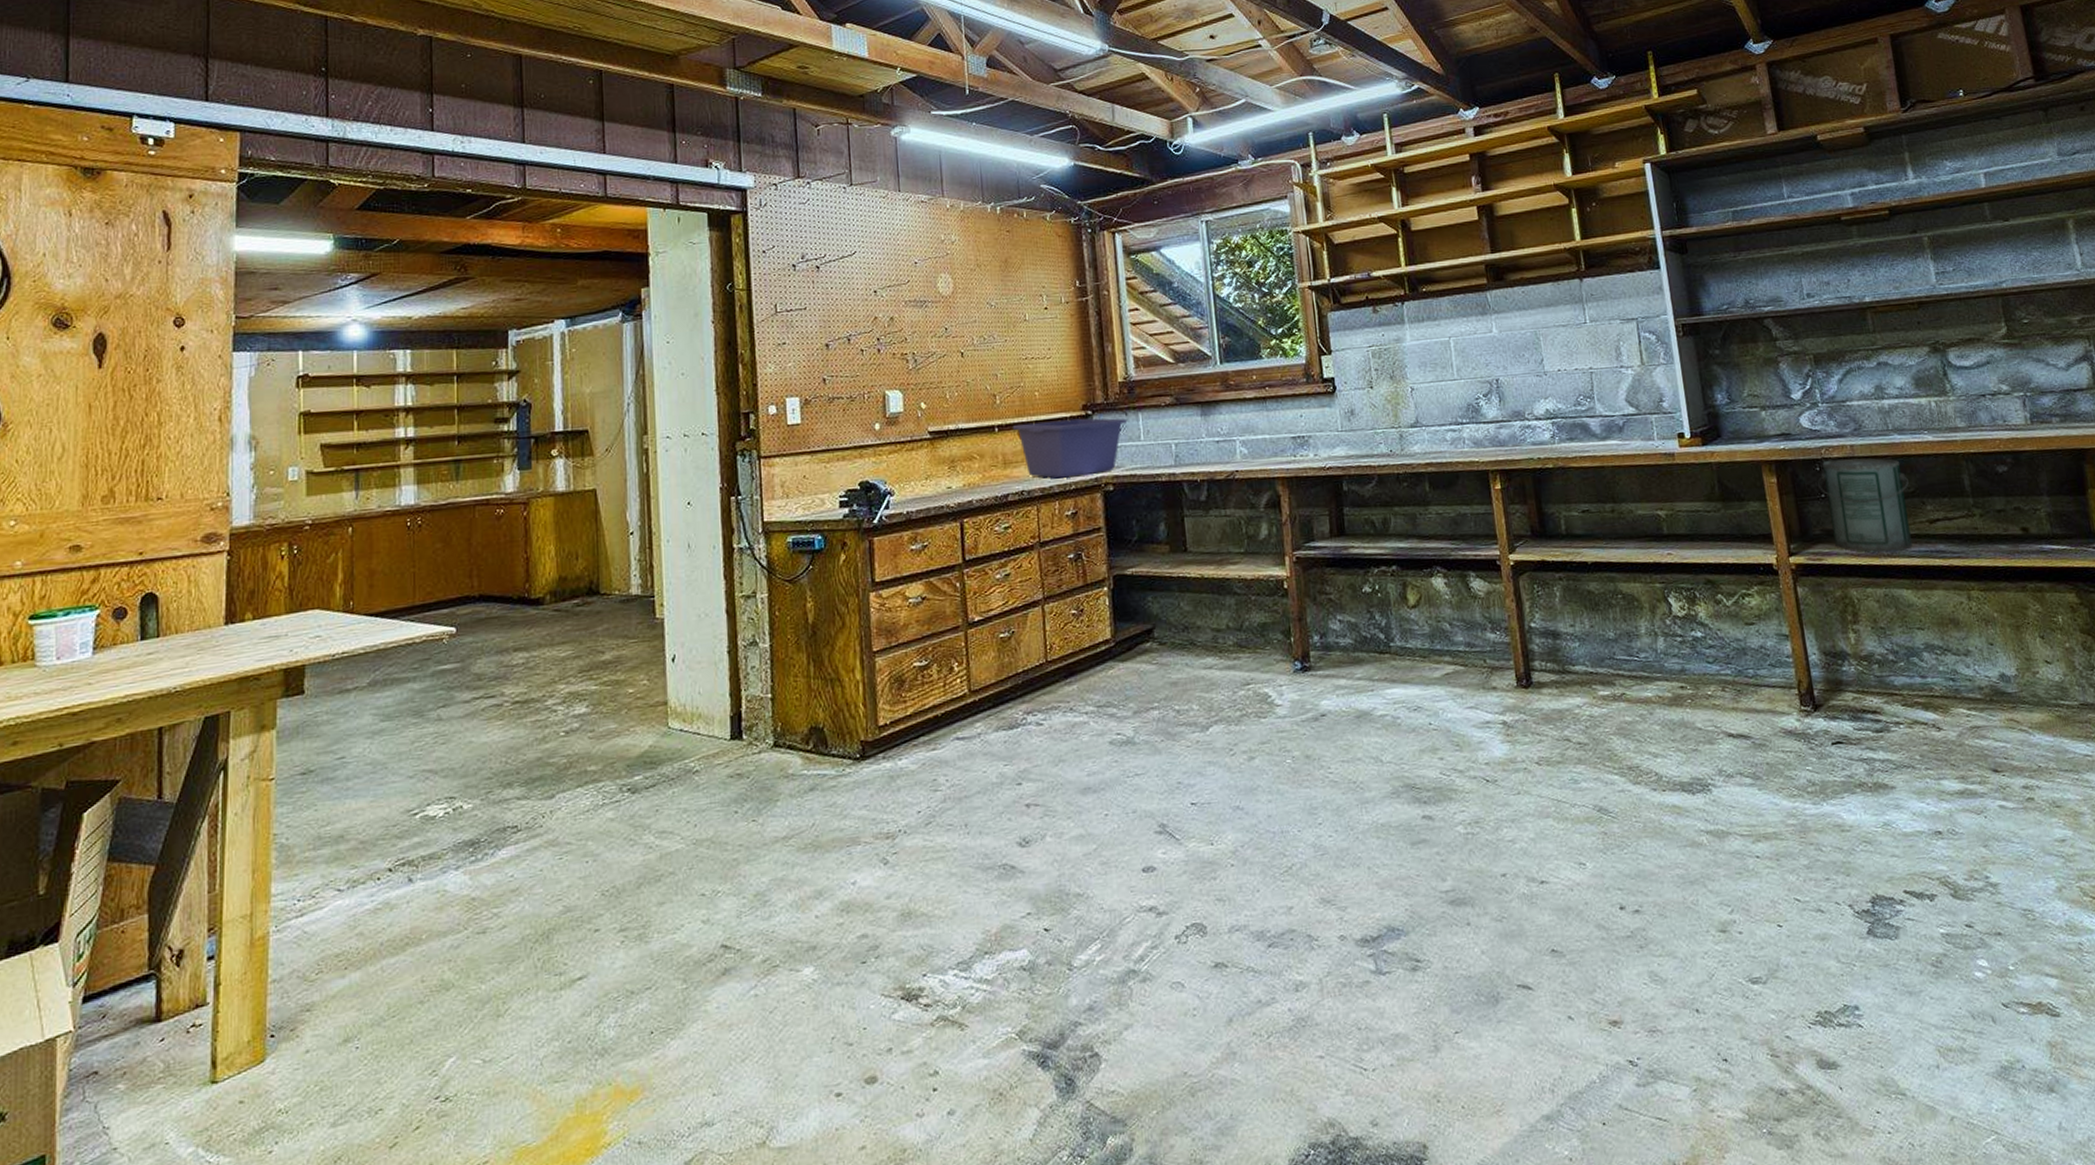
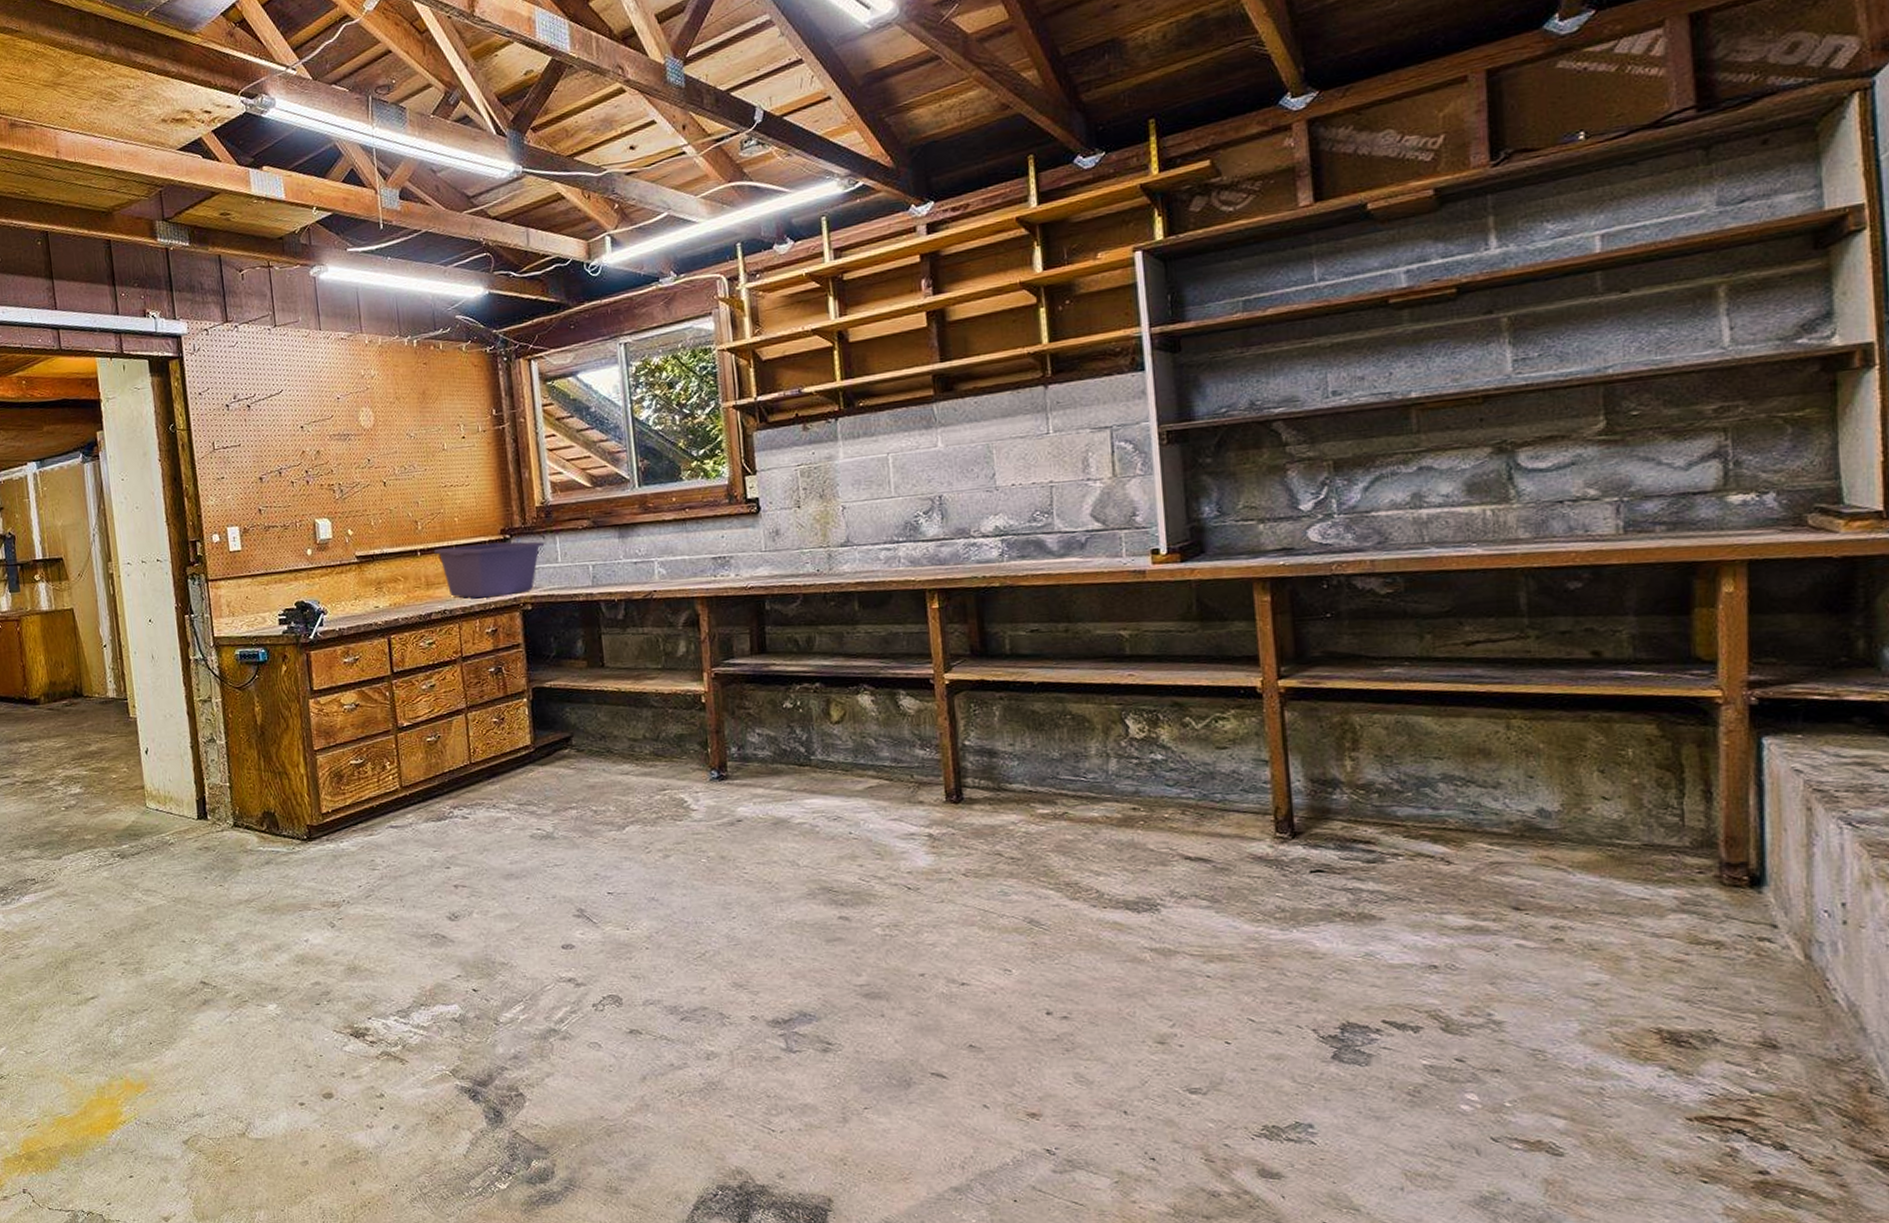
paint can: present [1817,458,1913,552] -> none [1322,574,1443,676]

